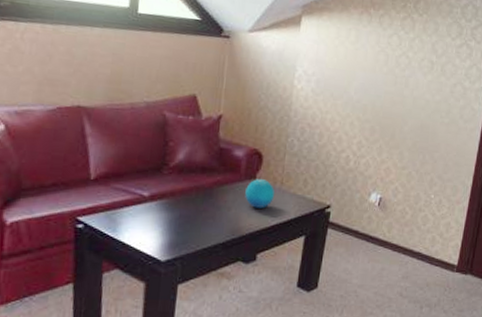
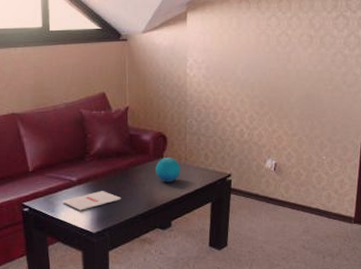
magazine: none [127,211,202,233] -> present [62,191,122,211]

